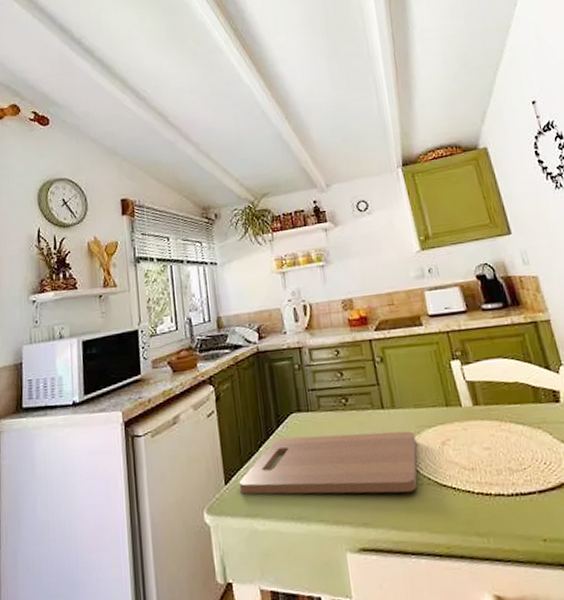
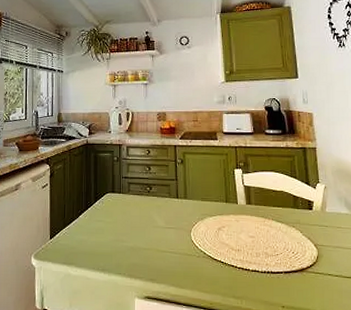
cutting board: present [238,431,418,495] -> none [60,210,199,261]

